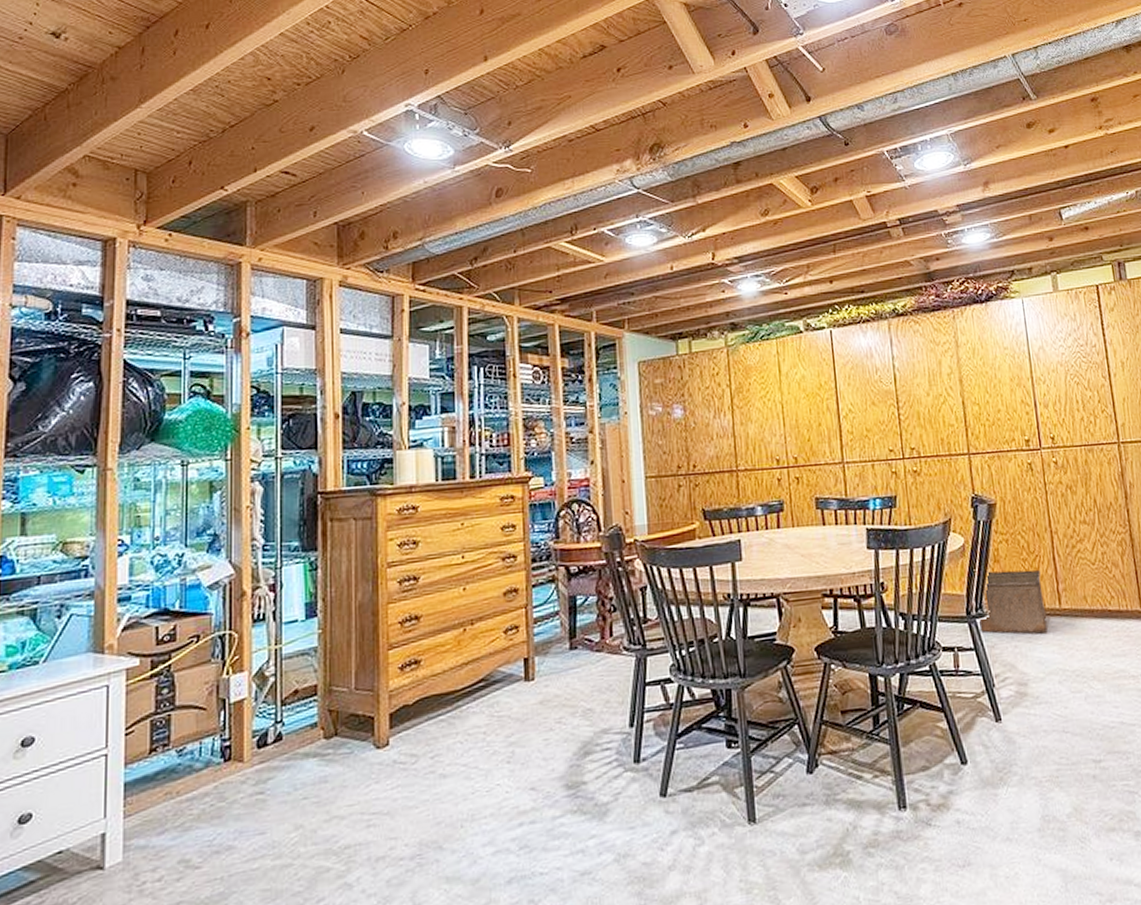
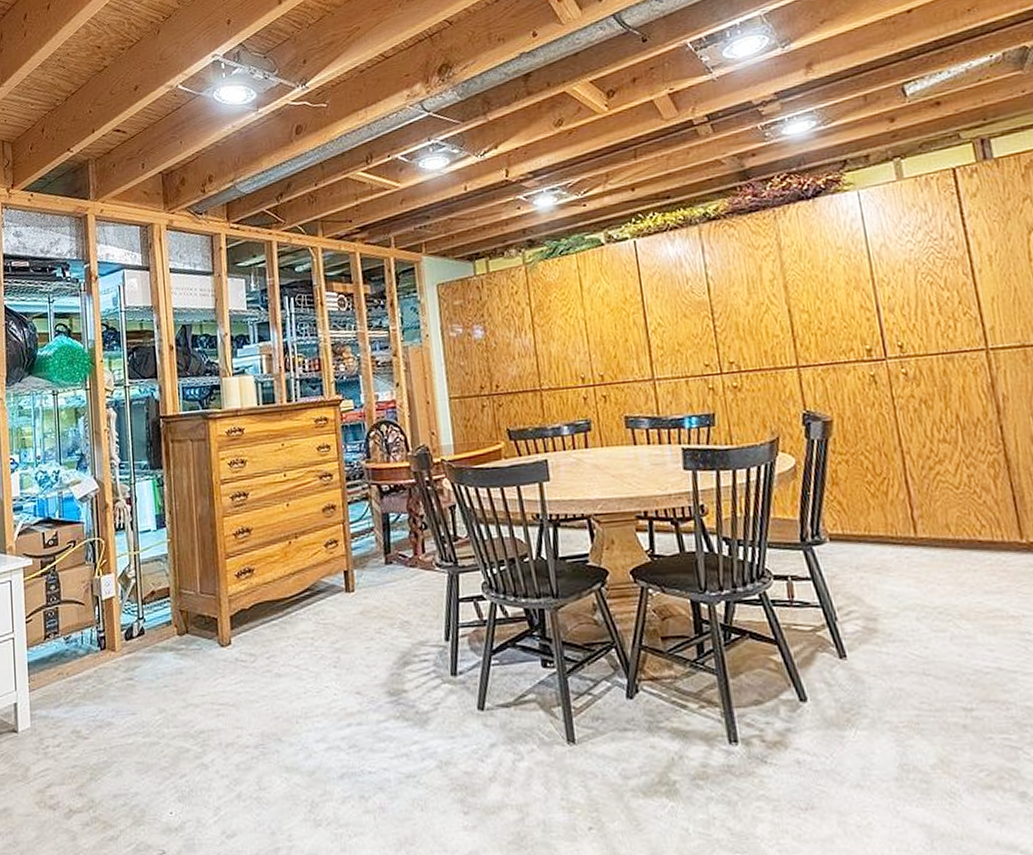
storage bin: present [979,570,1048,634] -> none [815,494,901,565]

